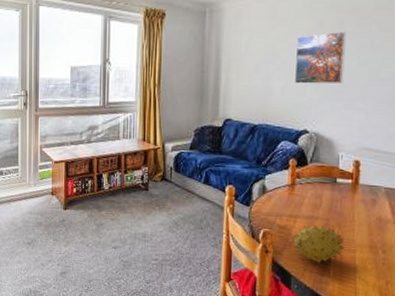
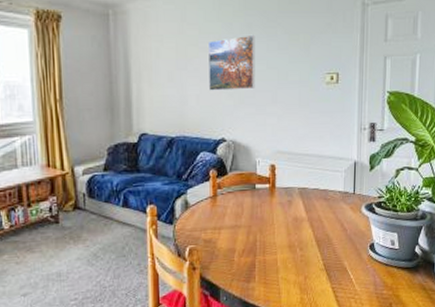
fruit: present [293,225,344,264] -> none [218,232,266,272]

